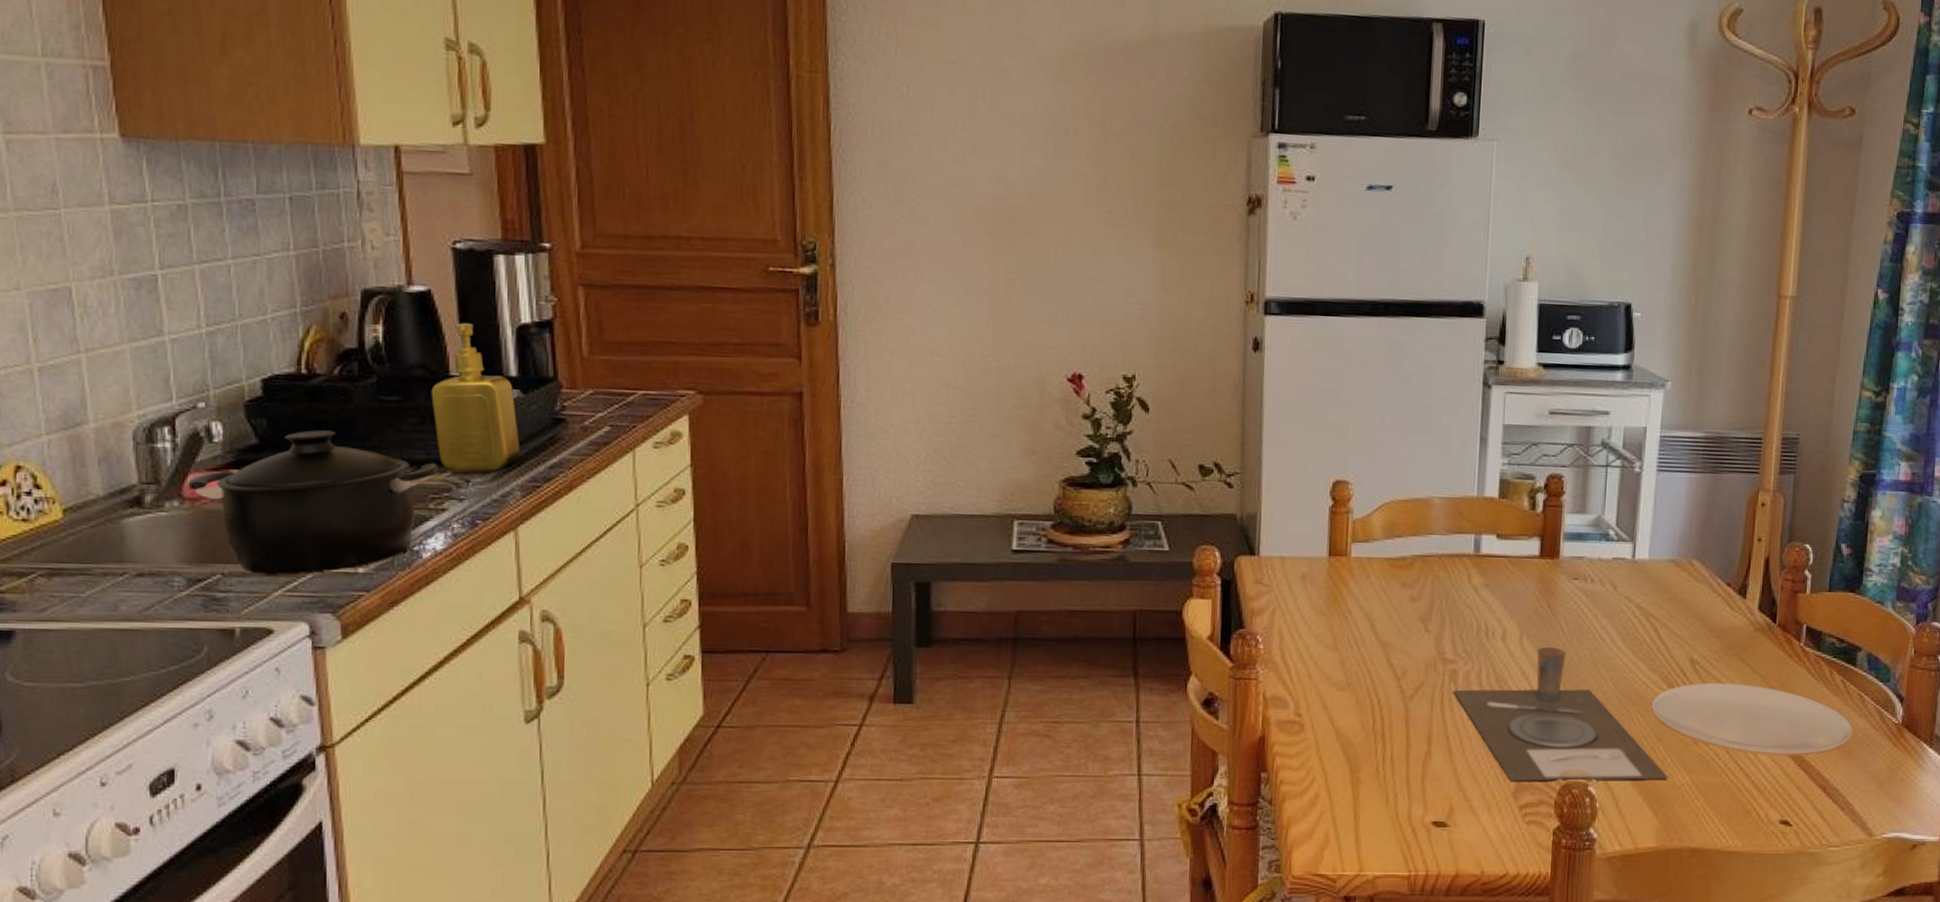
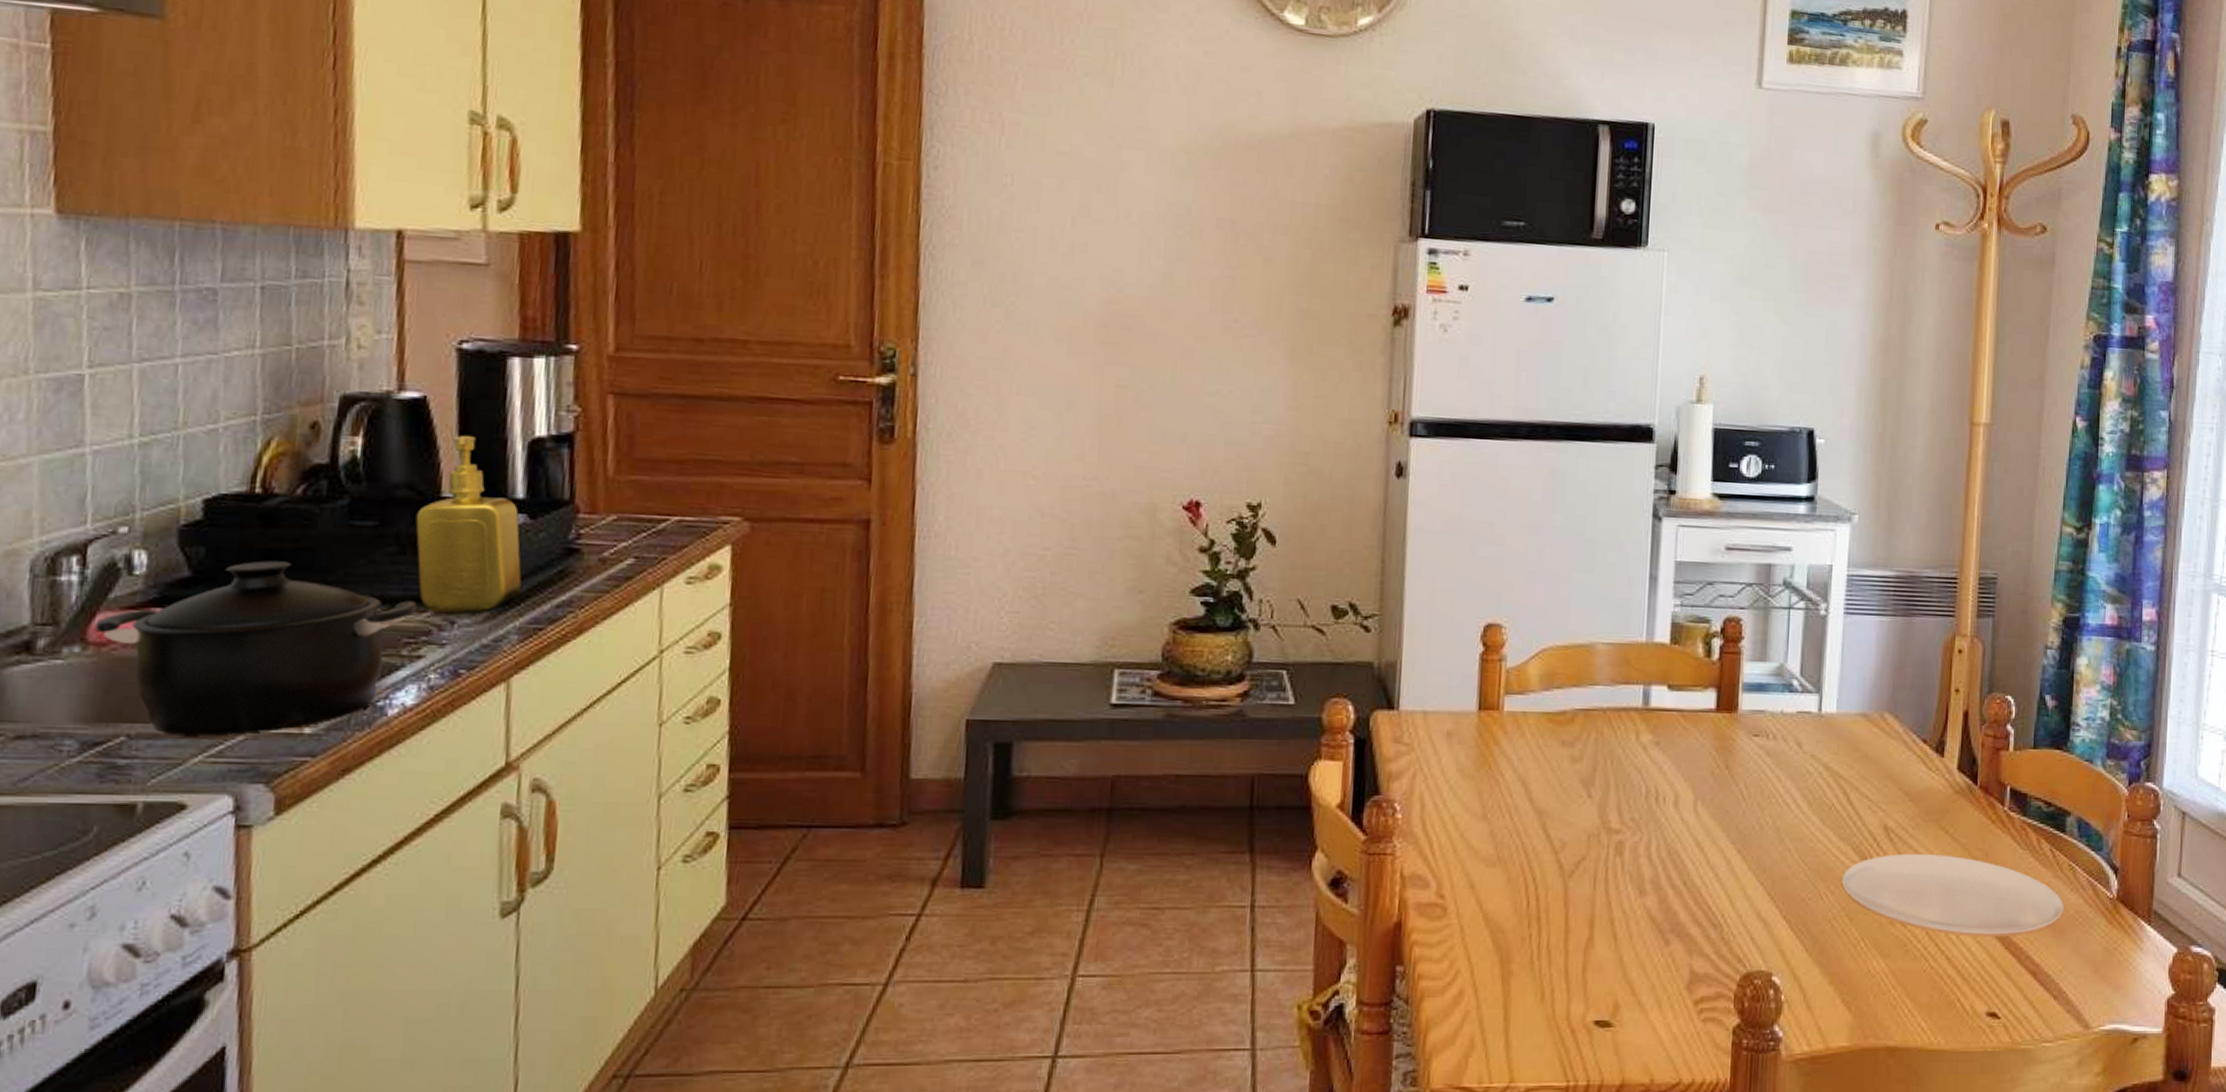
place setting: present [1453,647,1669,781] -> none [1619,814,1863,971]

